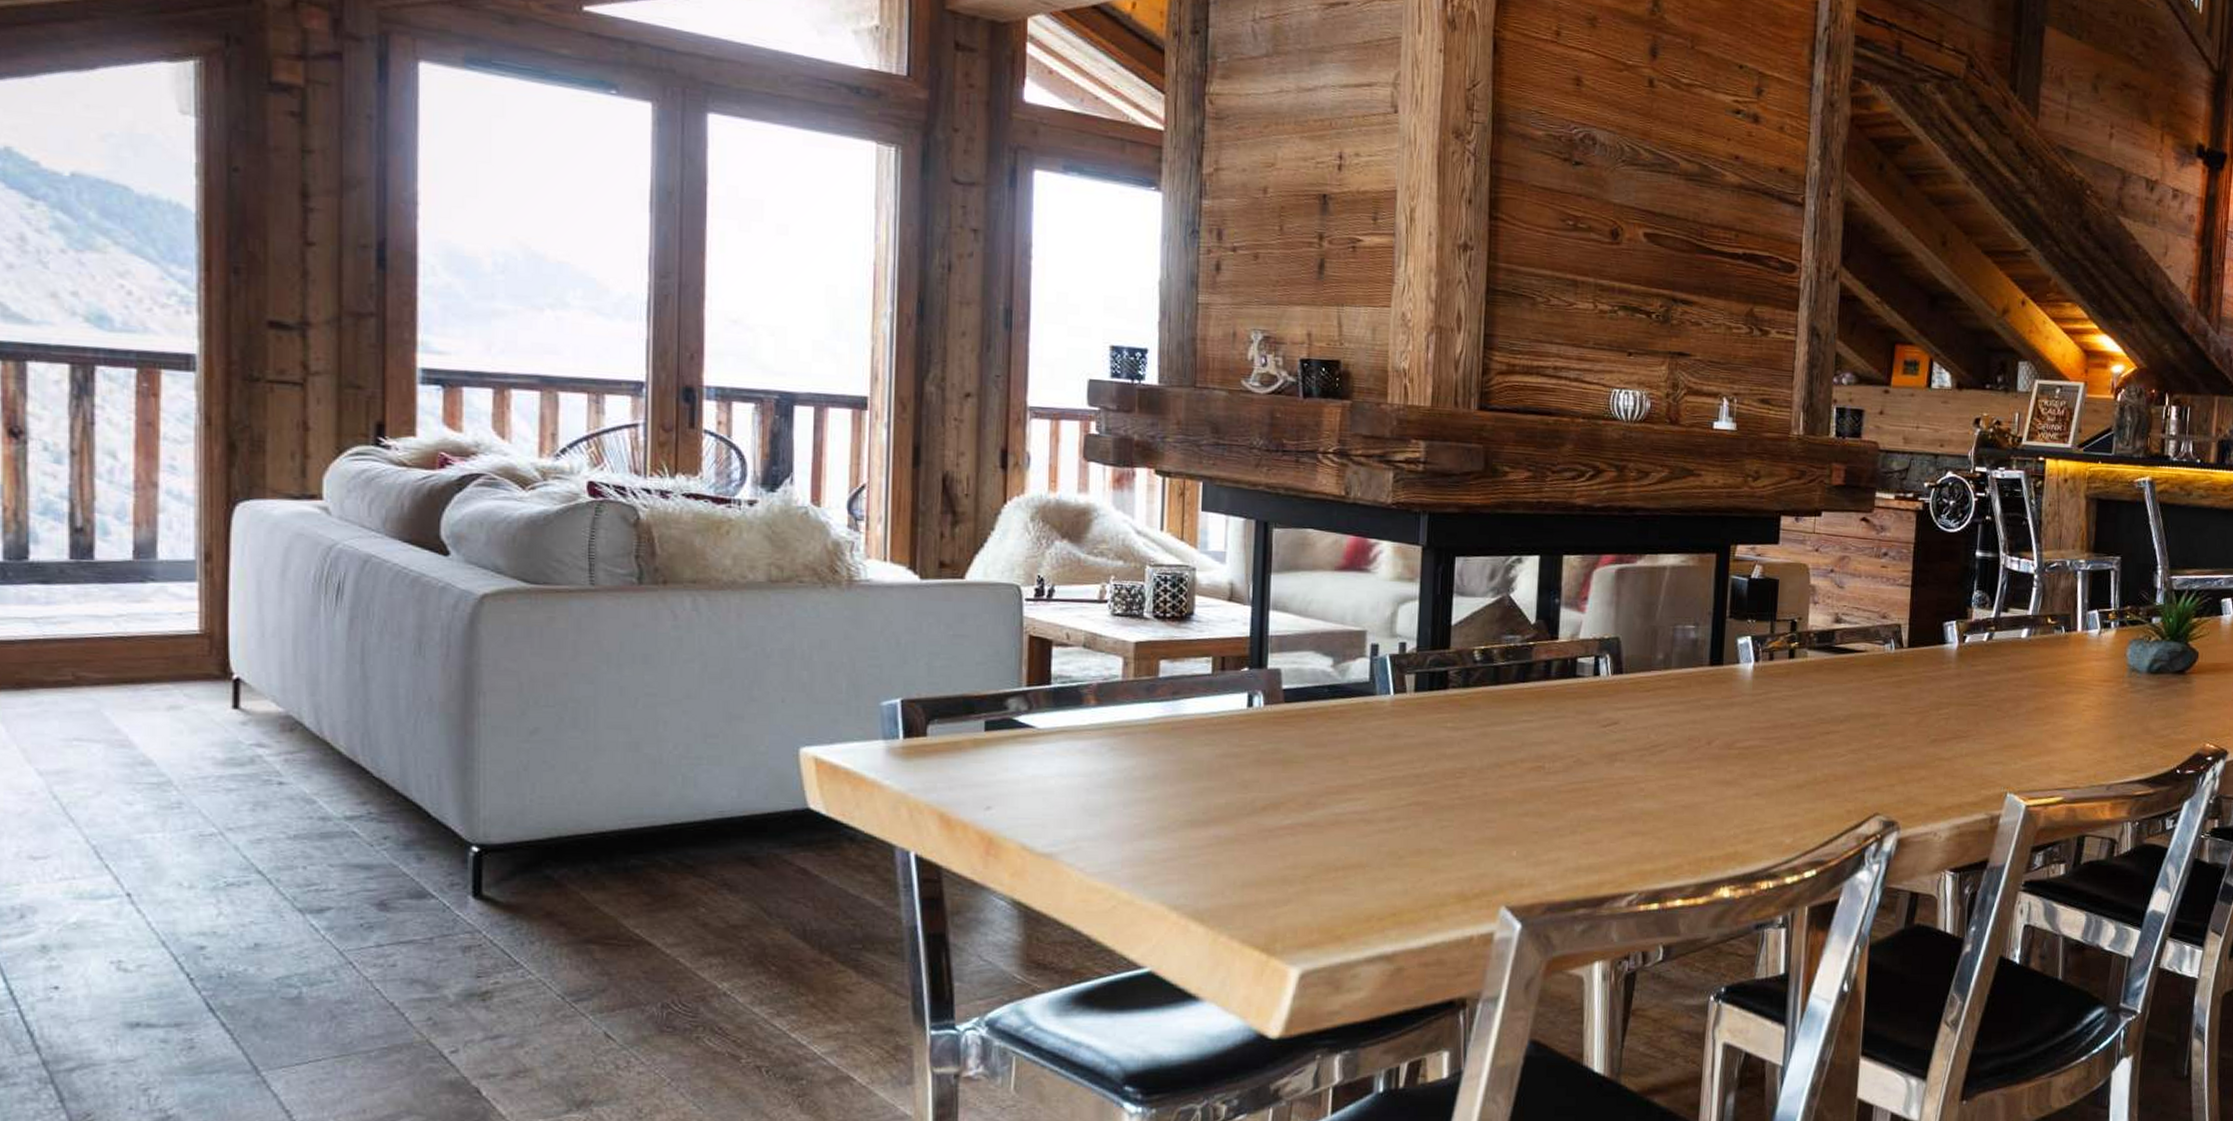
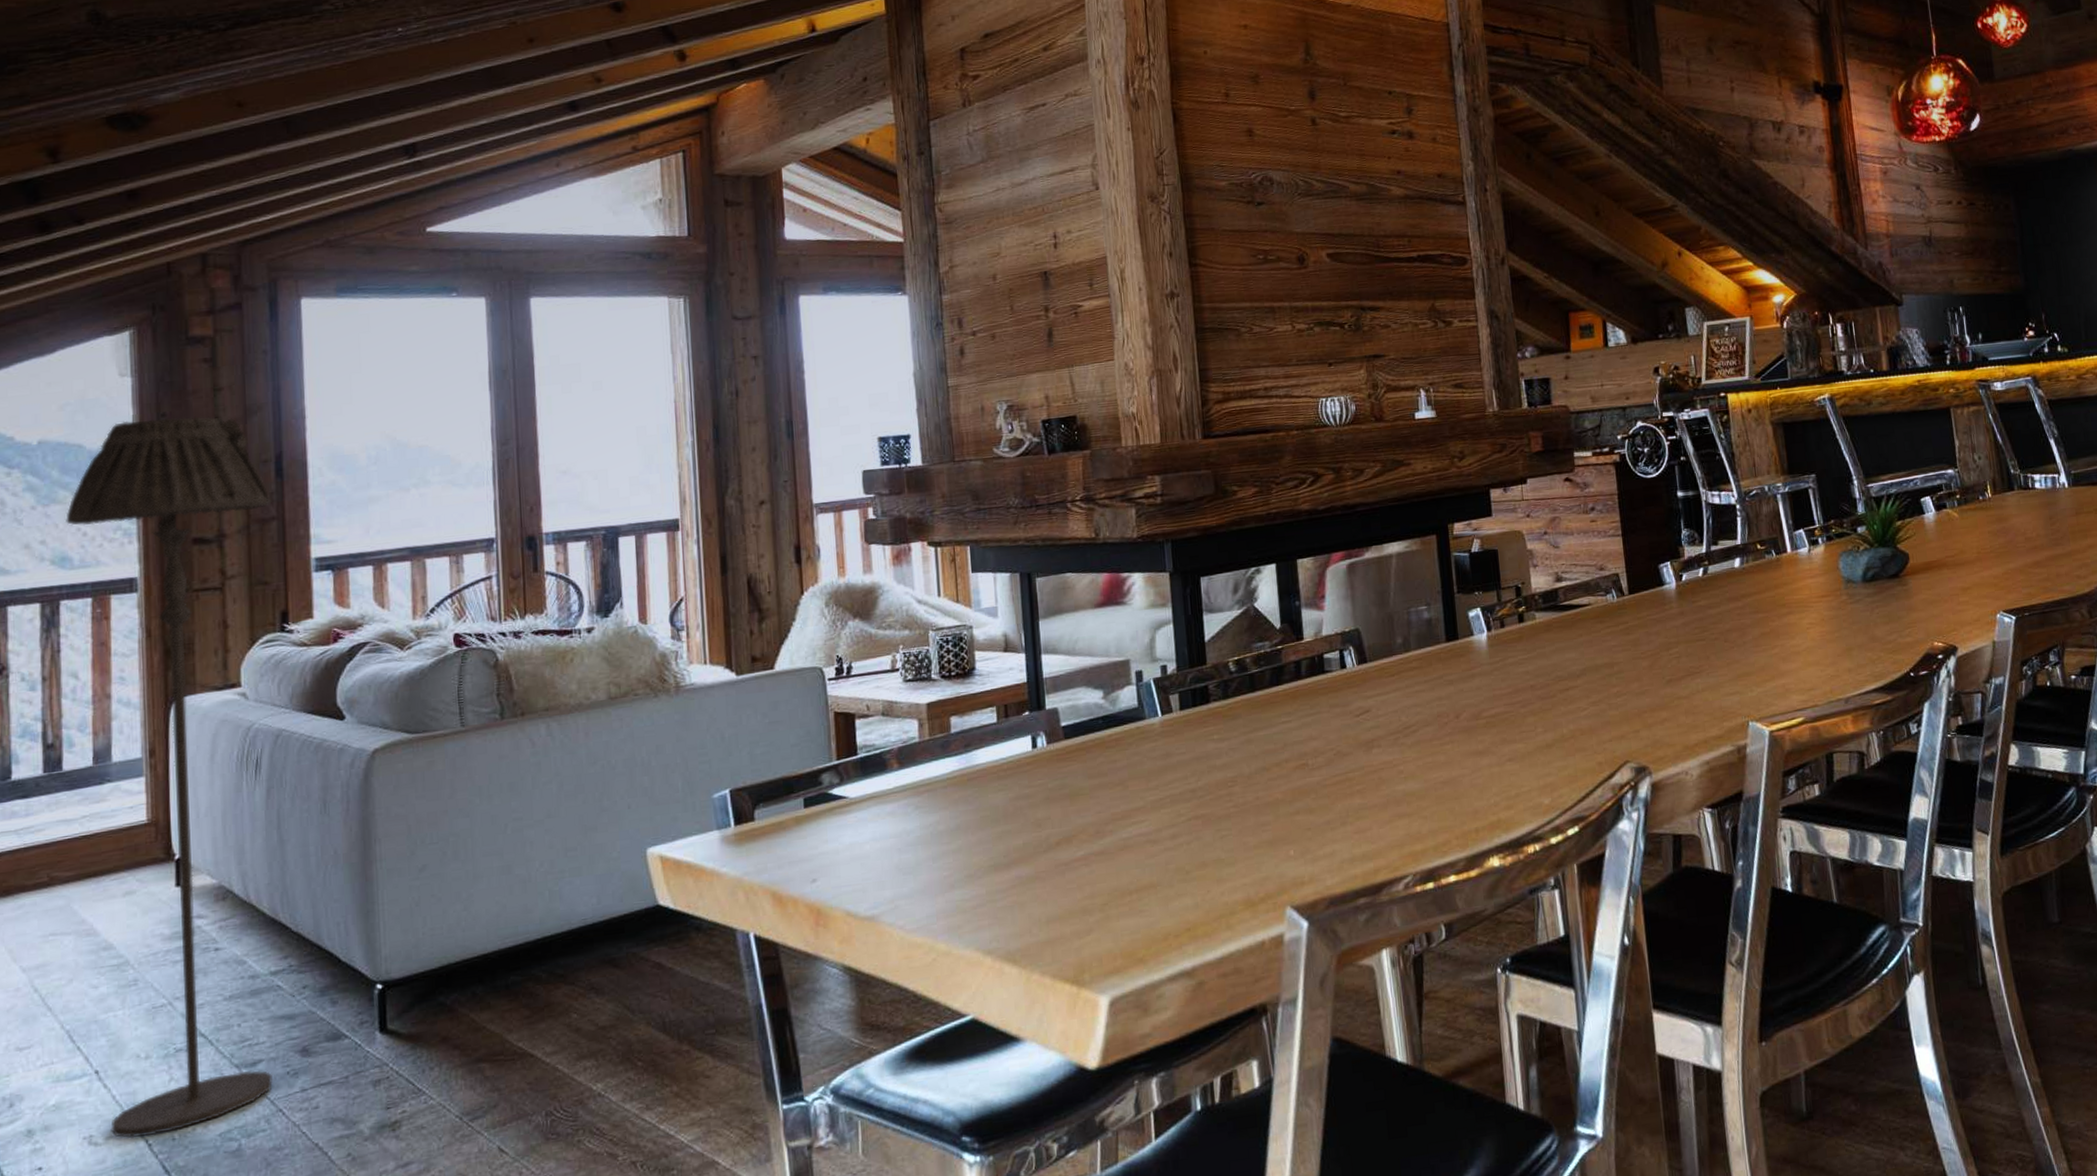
floor lamp: none [105,167,369,970] -> present [66,416,274,1139]

